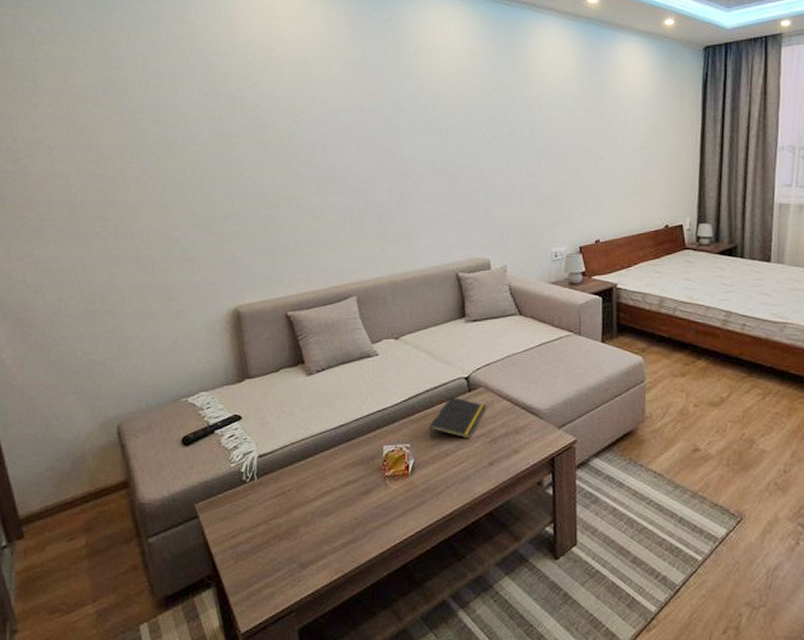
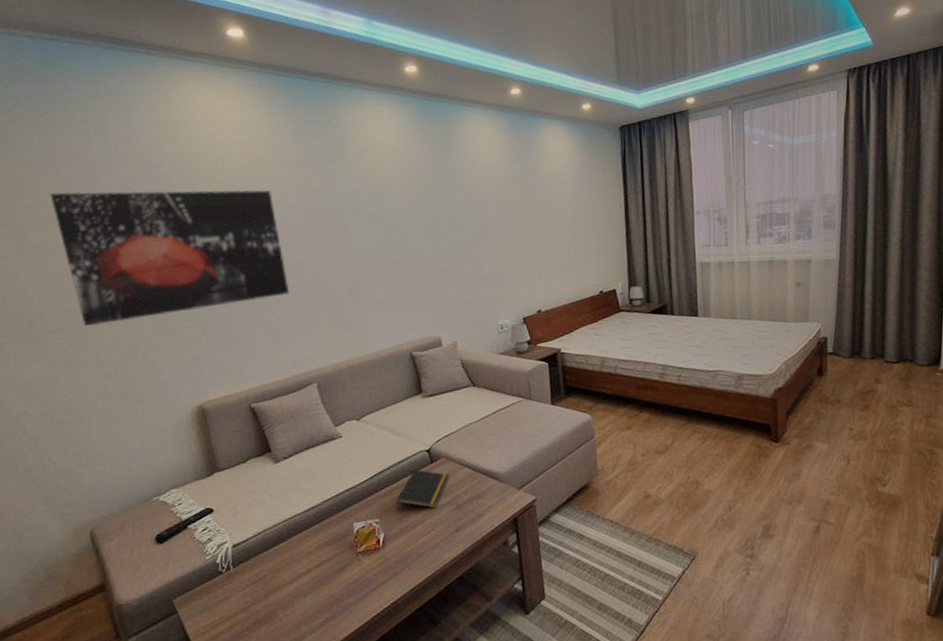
wall art: none [98,74,335,217] -> present [50,190,289,326]

